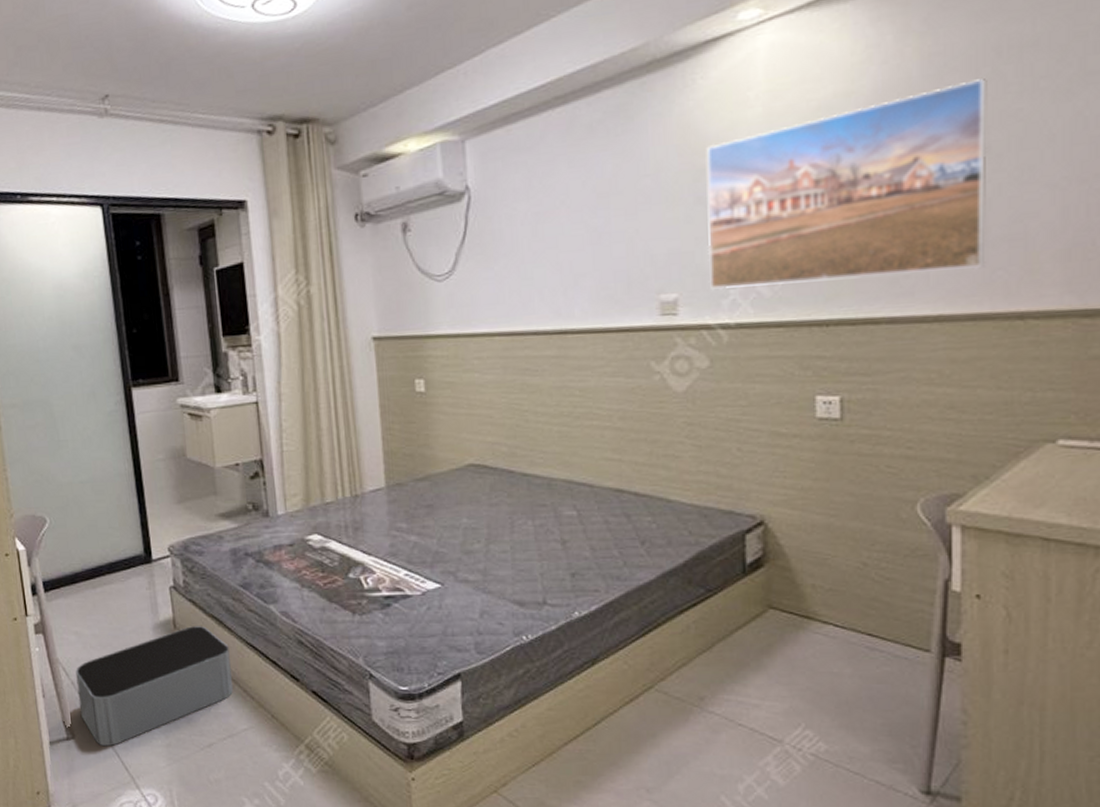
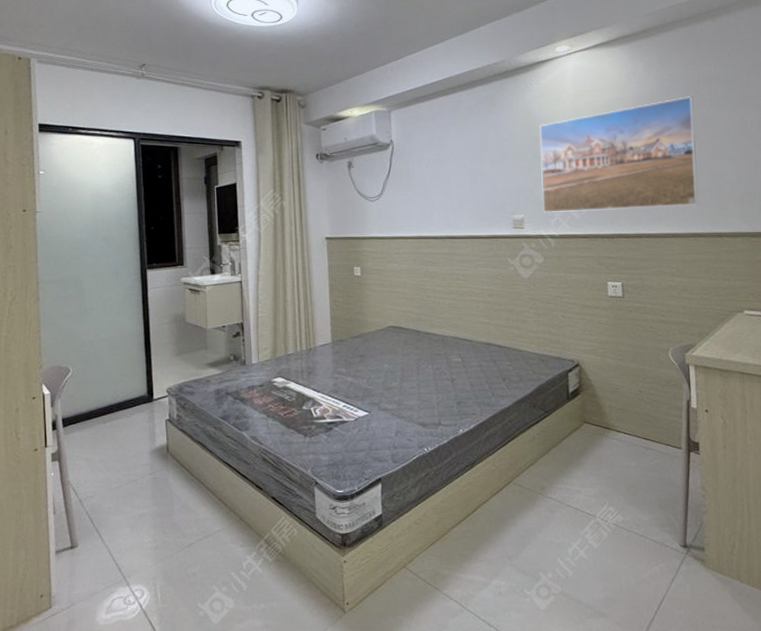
storage bin: present [75,626,233,747] -> none [83,450,210,552]

